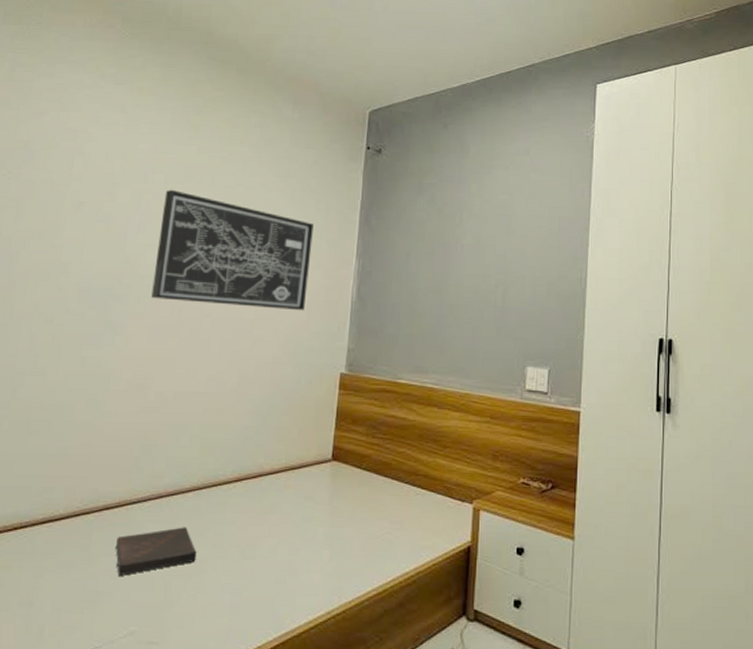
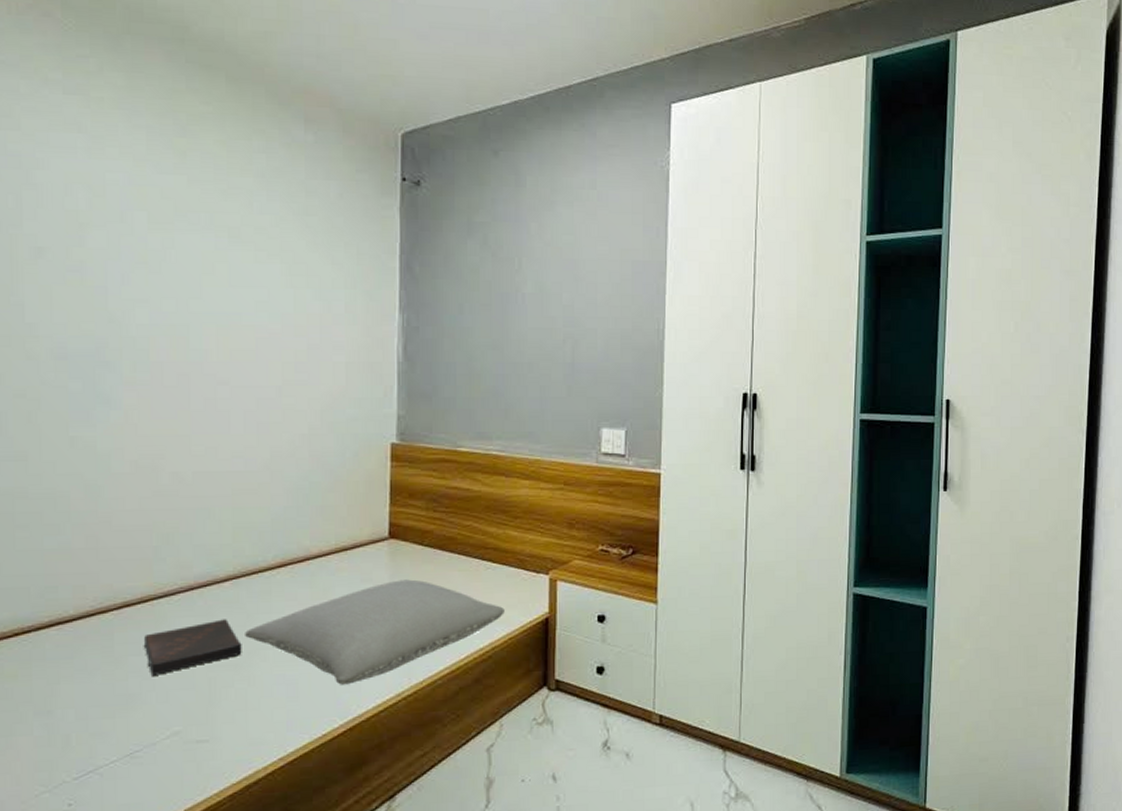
wall art: present [151,189,314,310] -> none [149,231,345,373]
pillow: none [200,500,430,599] -> present [245,579,505,685]

